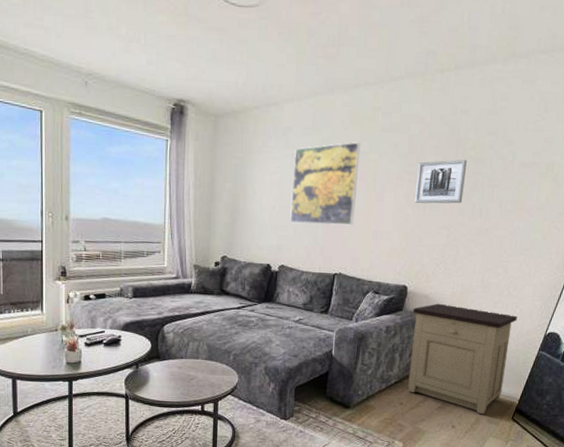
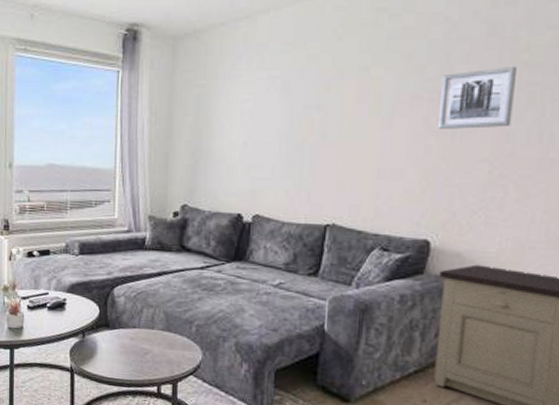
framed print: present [290,142,361,226] -> none [266,55,360,163]

